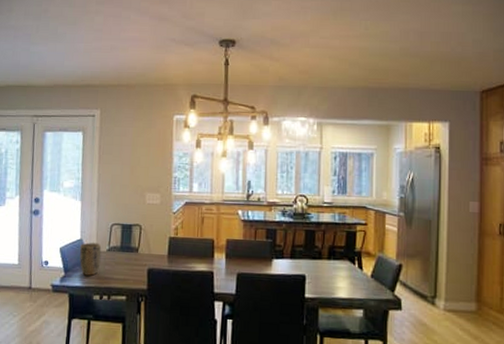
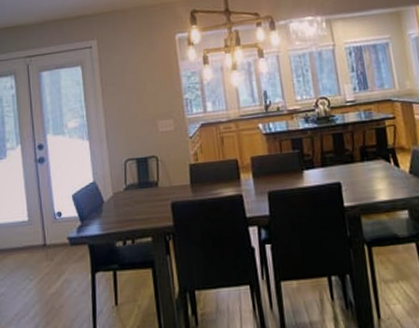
plant pot: present [79,242,102,276] -> none [94,183,119,221]

